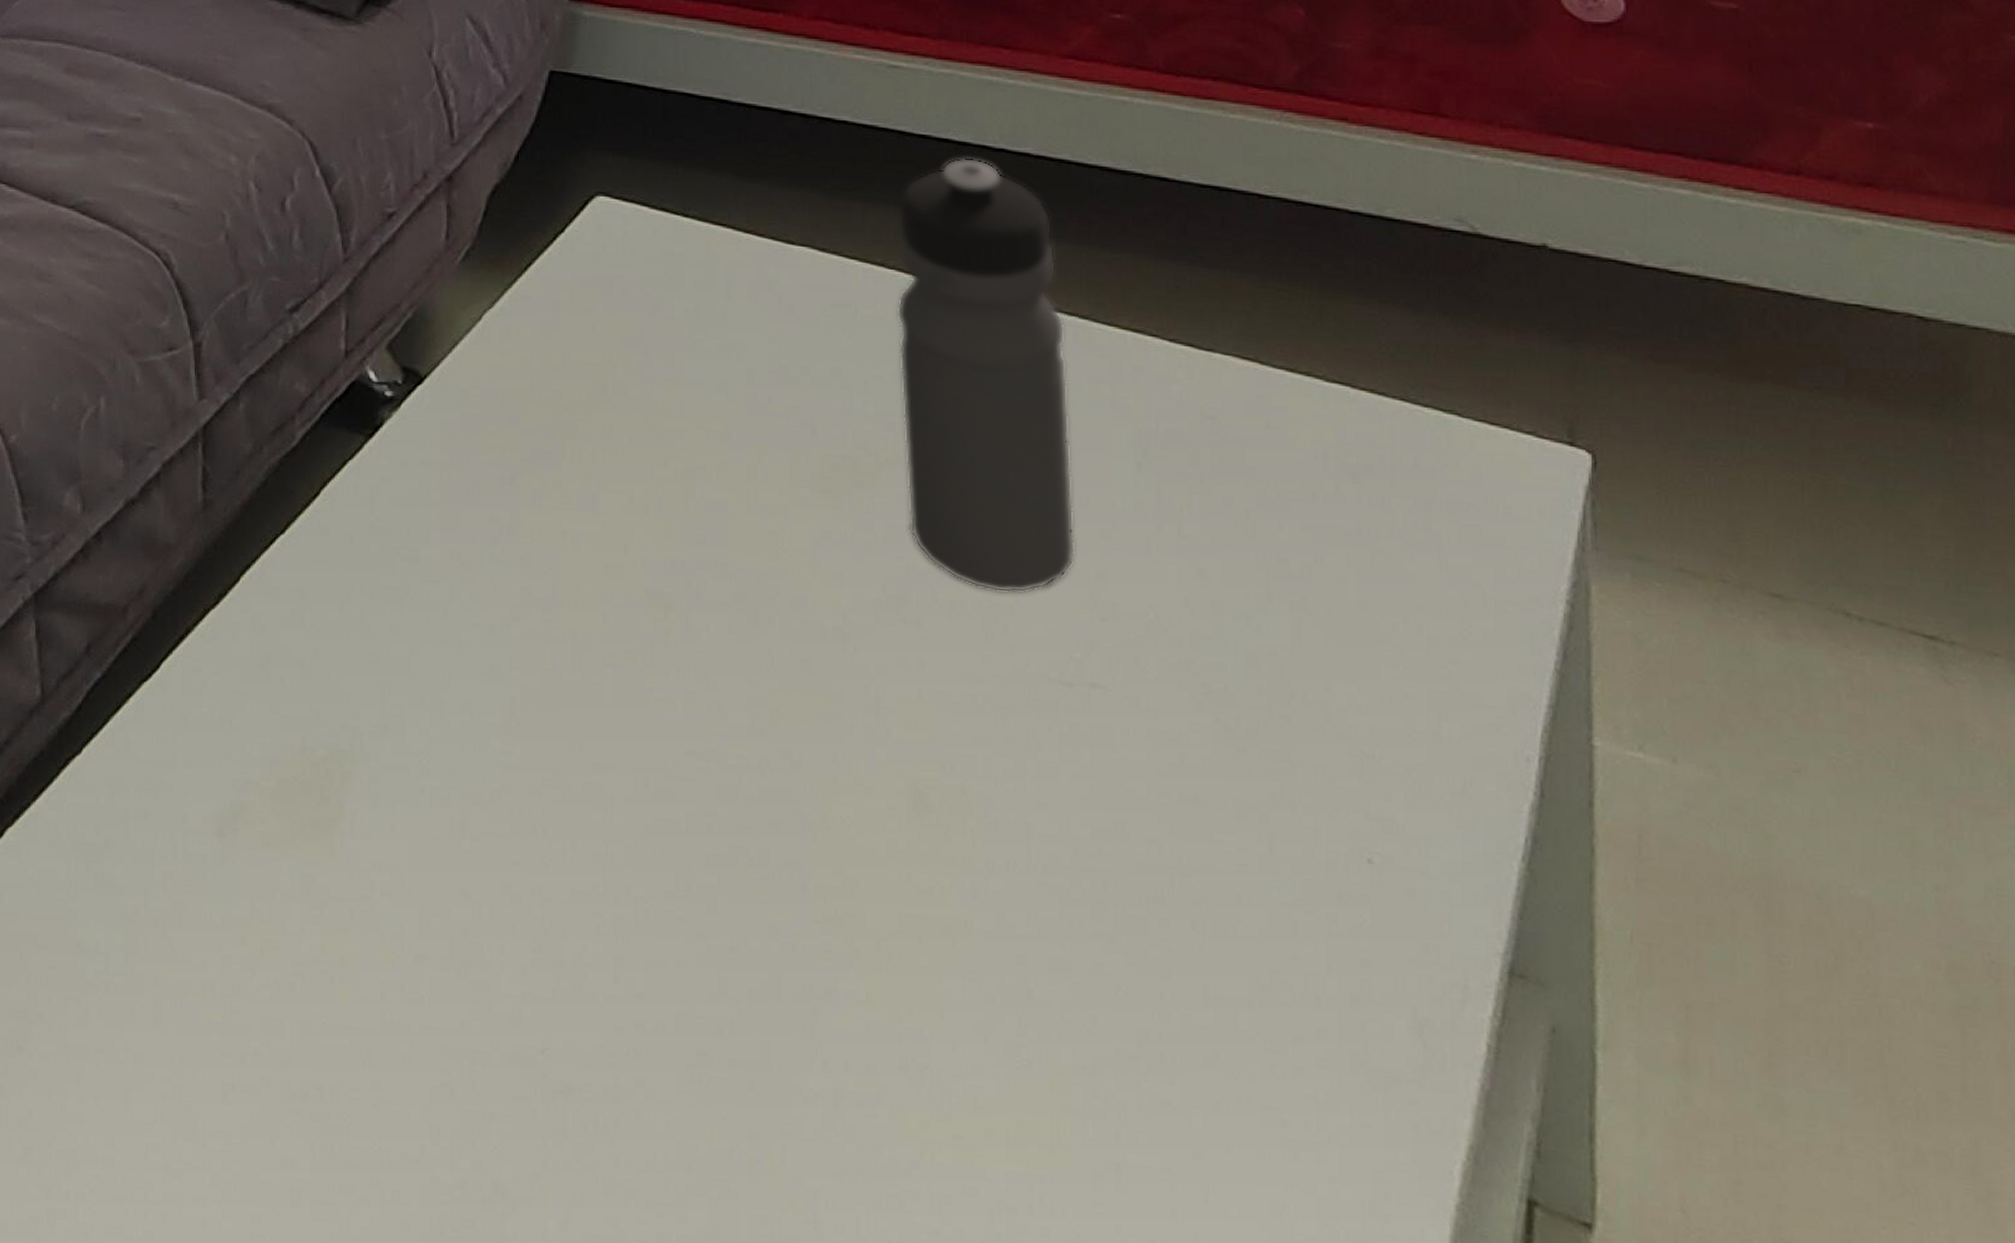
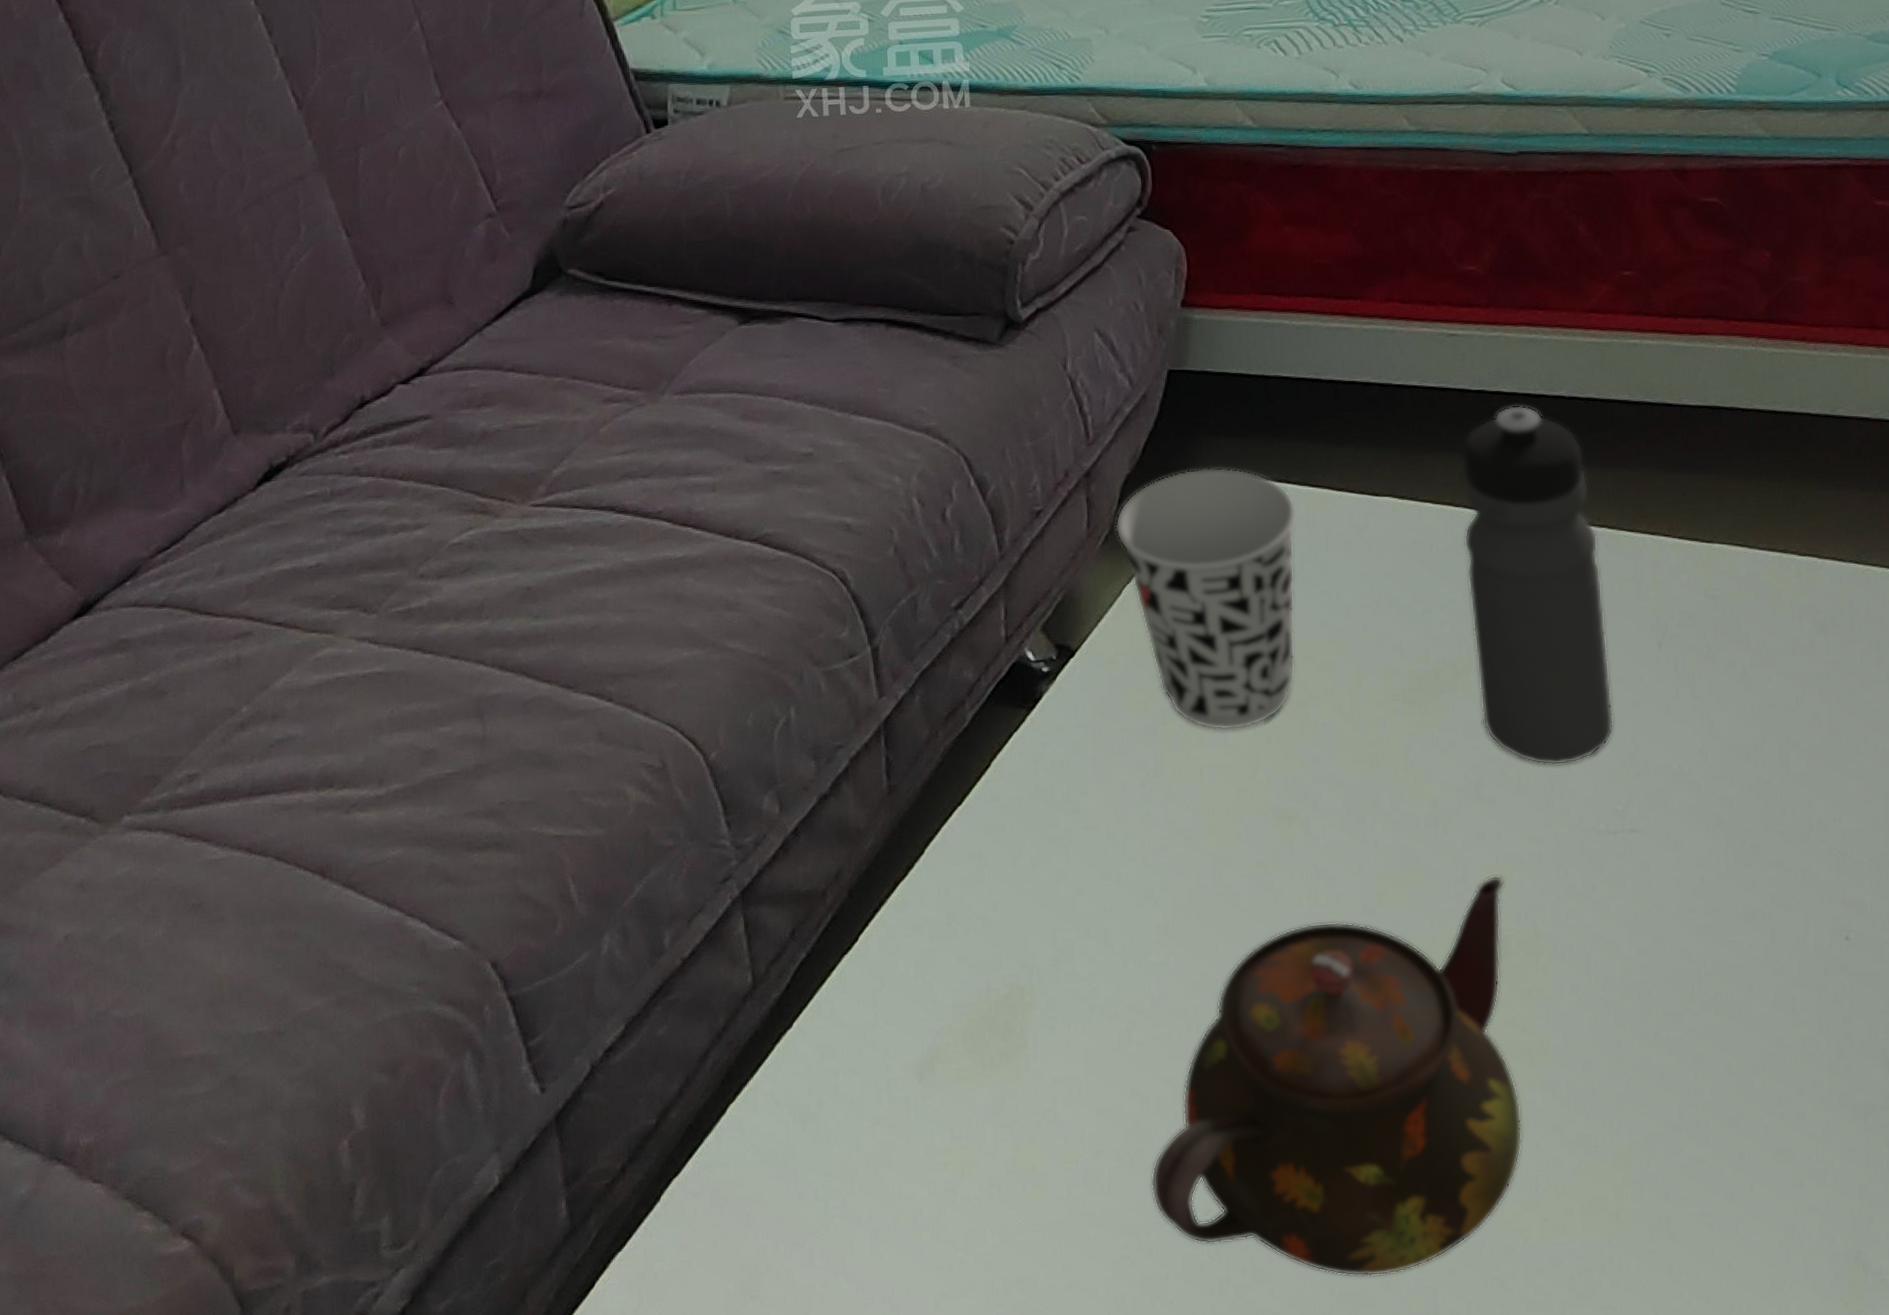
cup: none [478,187,695,495] -> present [1115,467,1298,731]
teapot: none [480,712,935,1167] -> present [1151,875,1523,1277]

